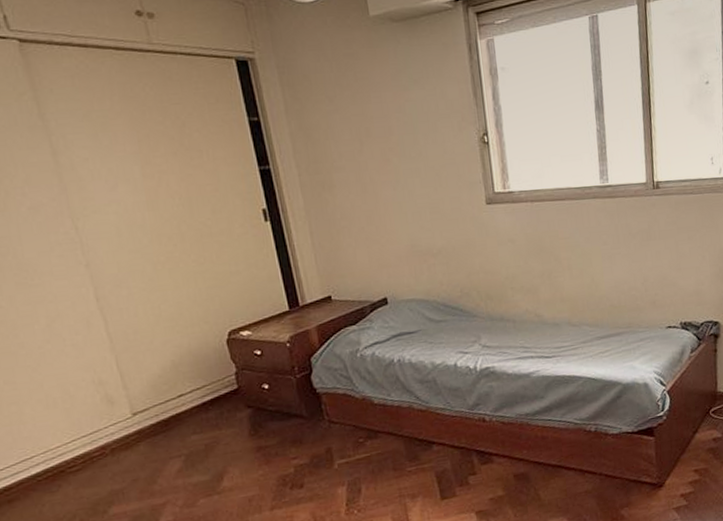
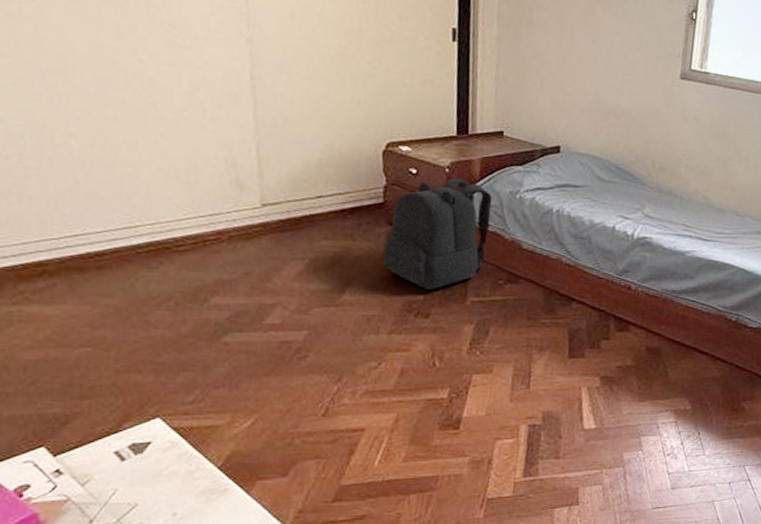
backpack: none [247,349,342,462] -> present [382,178,493,291]

